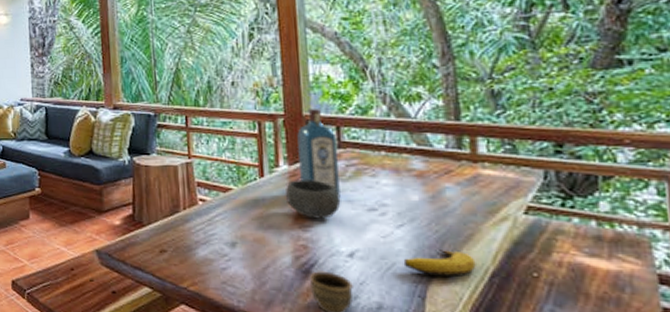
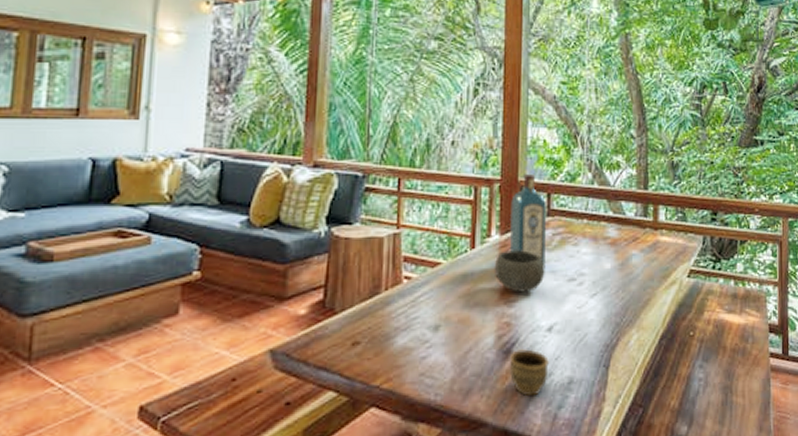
banana: present [403,250,476,278] -> none [593,316,650,344]

